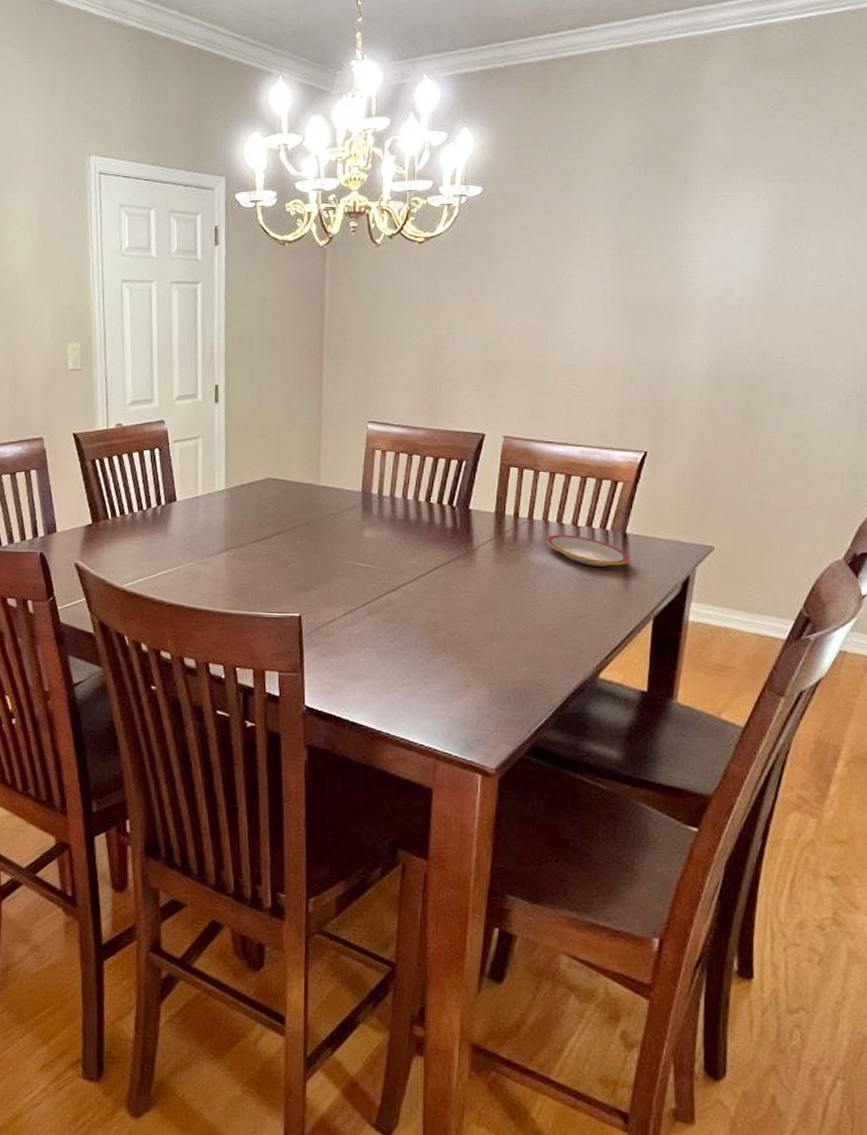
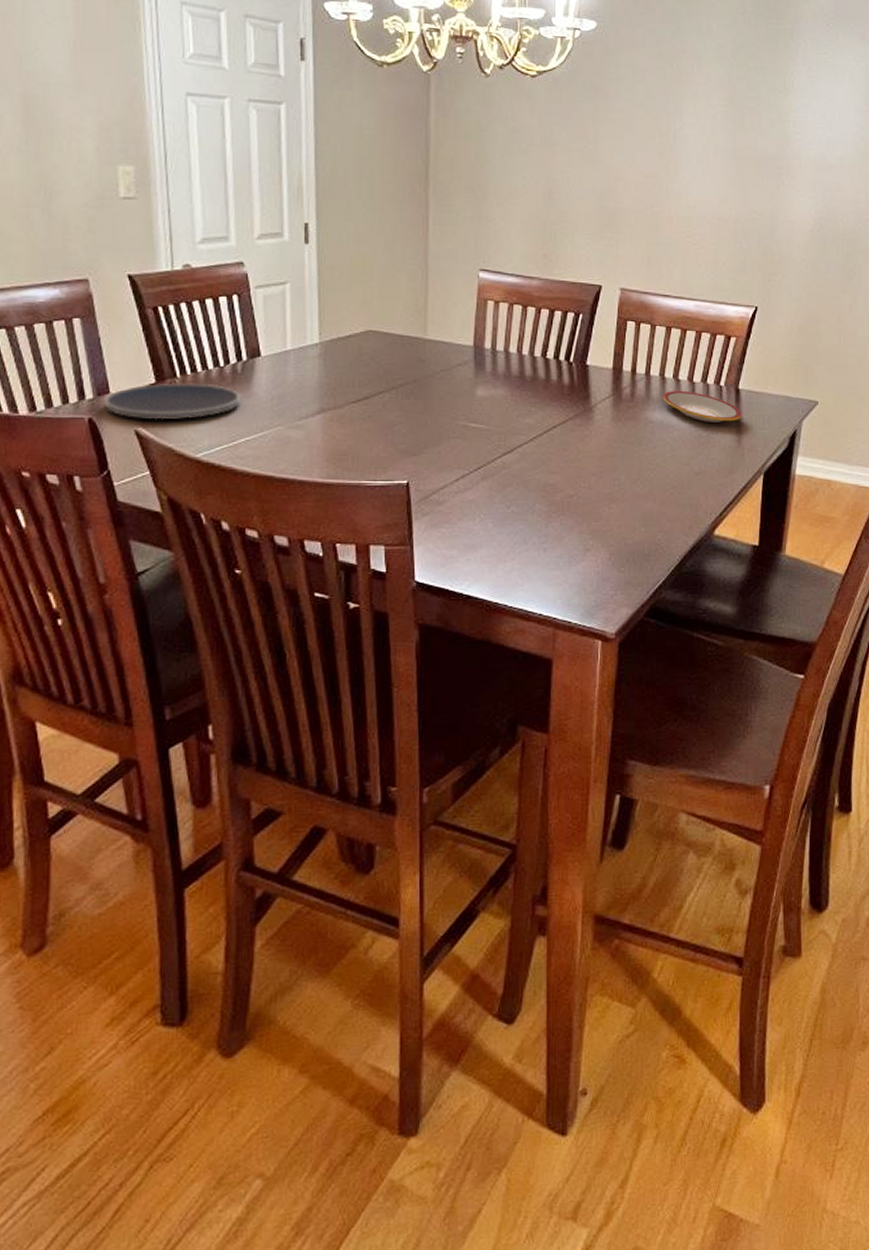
plate: none [52,523,159,555] -> present [105,383,241,420]

